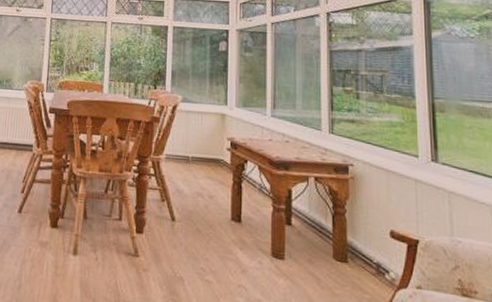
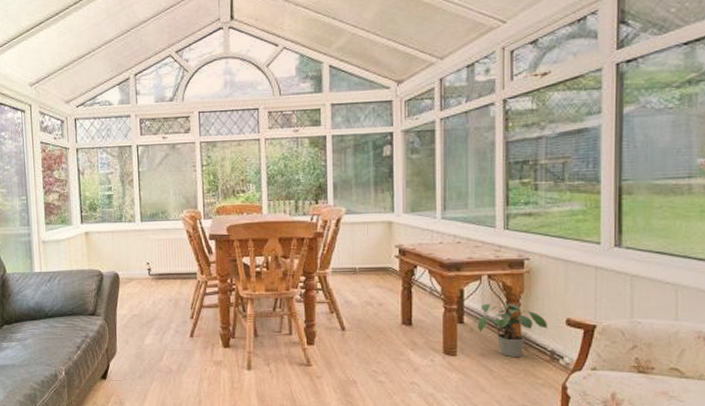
potted plant: none [303,206,372,268] -> present [476,303,547,358]

